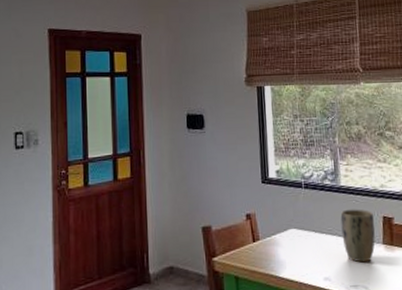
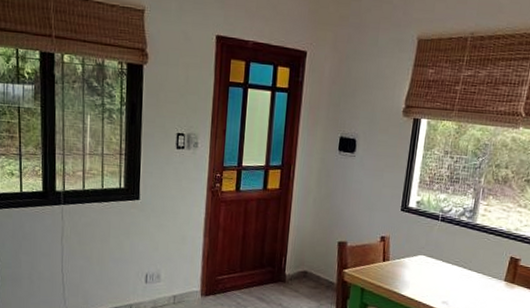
plant pot: present [340,209,375,263] -> none [467,245,502,294]

